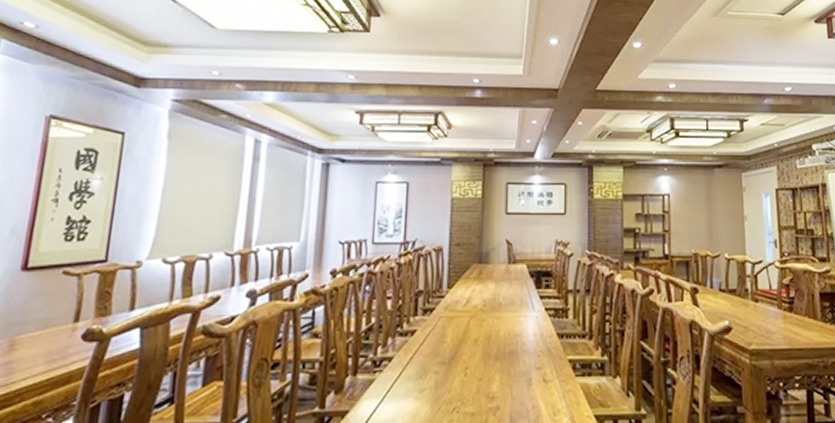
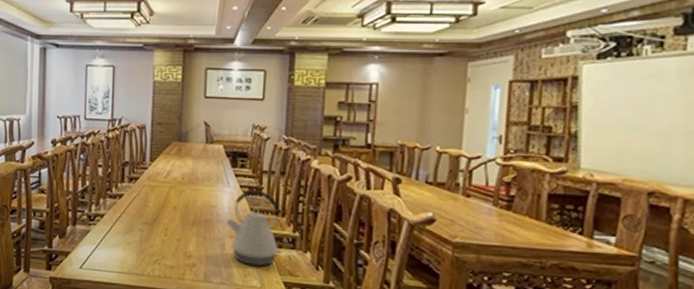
kettle: none [531,313,592,400] -> present [225,190,282,266]

